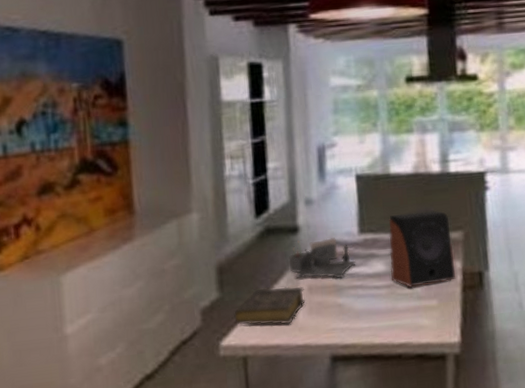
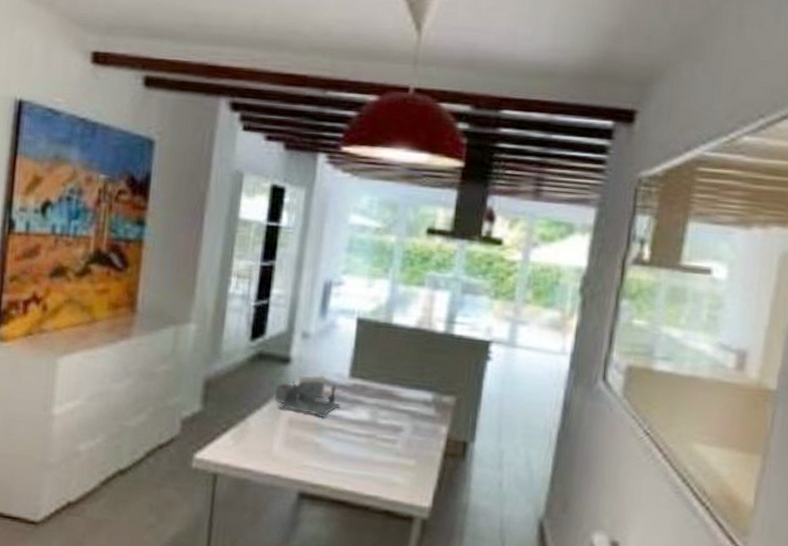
book: present [234,286,305,325] -> none [212,410,285,451]
speaker: present [388,210,456,288] -> none [373,365,444,444]

